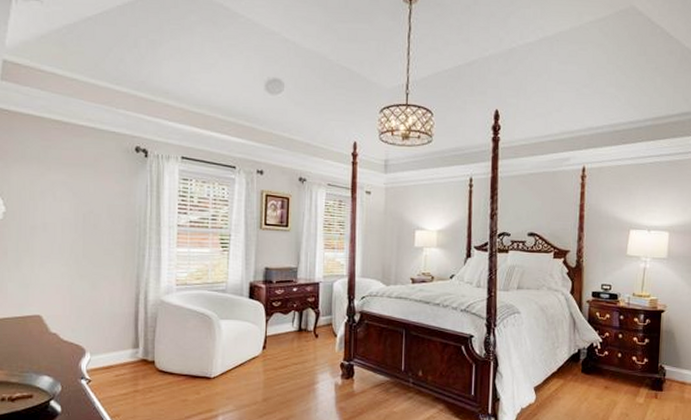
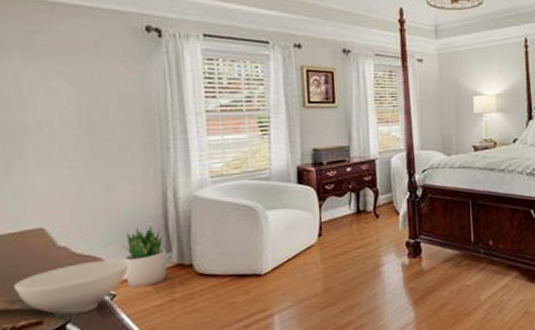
bowl: none [13,348,105,395] -> present [12,259,131,318]
planter: none [100,322,134,377] -> present [123,223,168,289]

